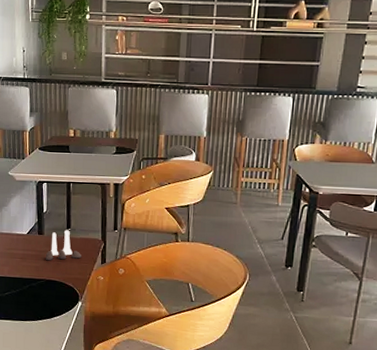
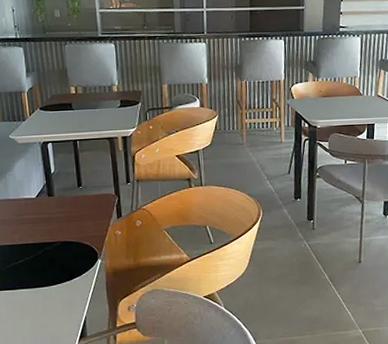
salt and pepper shaker set: present [45,230,81,261] -> none [58,188,96,222]

